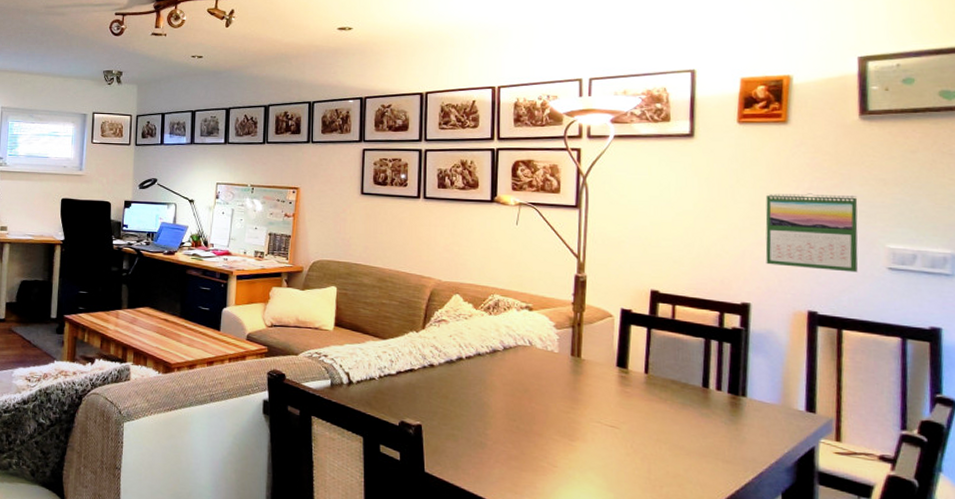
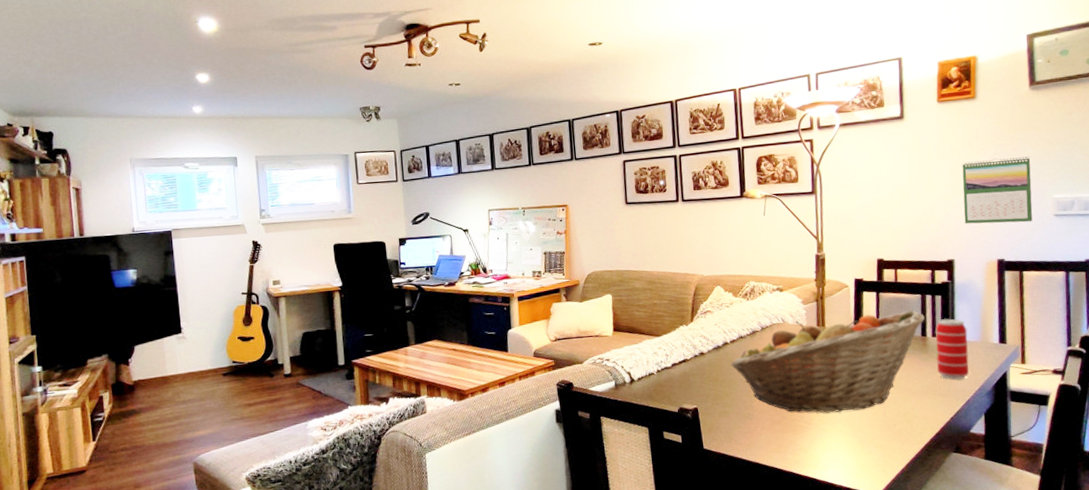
fruit basket: none [465,345,708,461] -> present [731,310,925,413]
beverage can: none [720,371,764,446] -> present [935,318,969,380]

